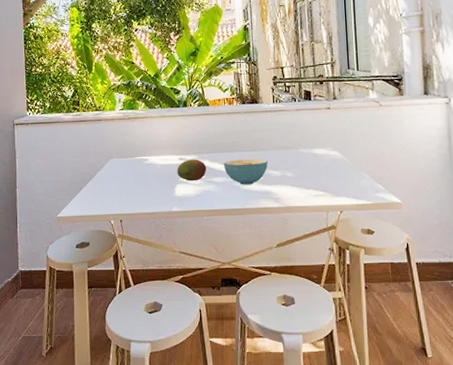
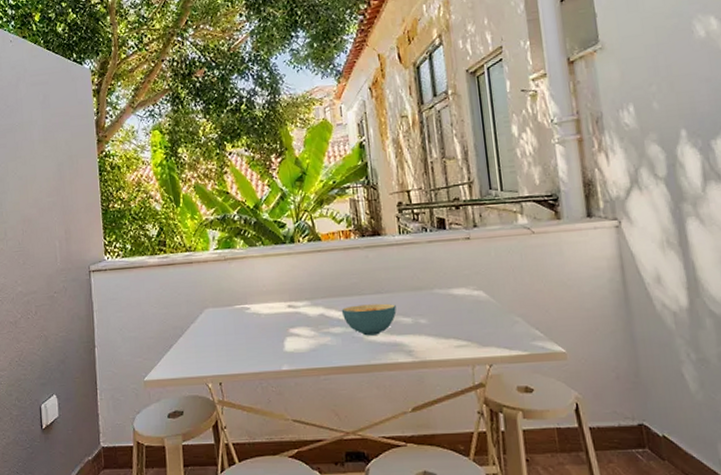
fruit: present [177,159,207,181] -> none [285,306,322,333]

